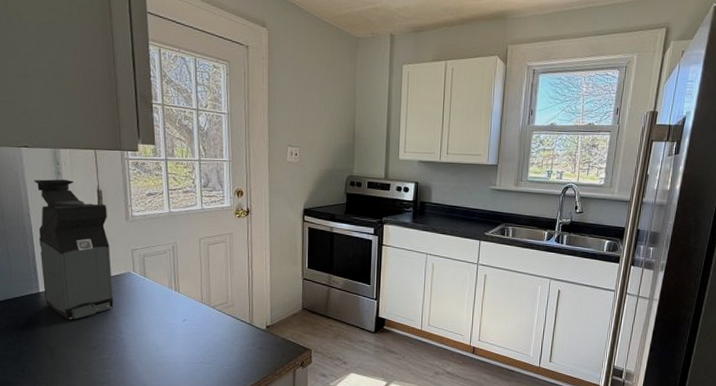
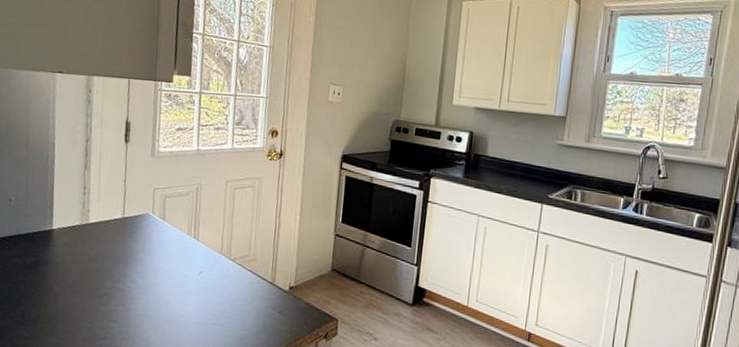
coffee maker: present [33,179,114,320] -> none [57,107,134,263]

